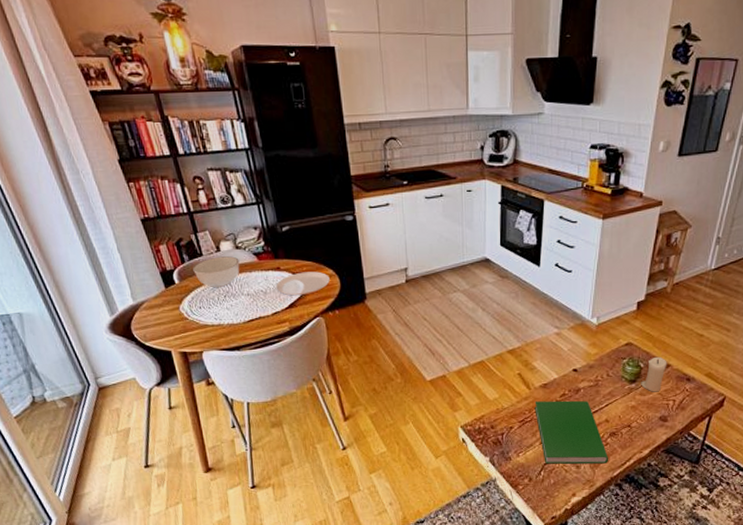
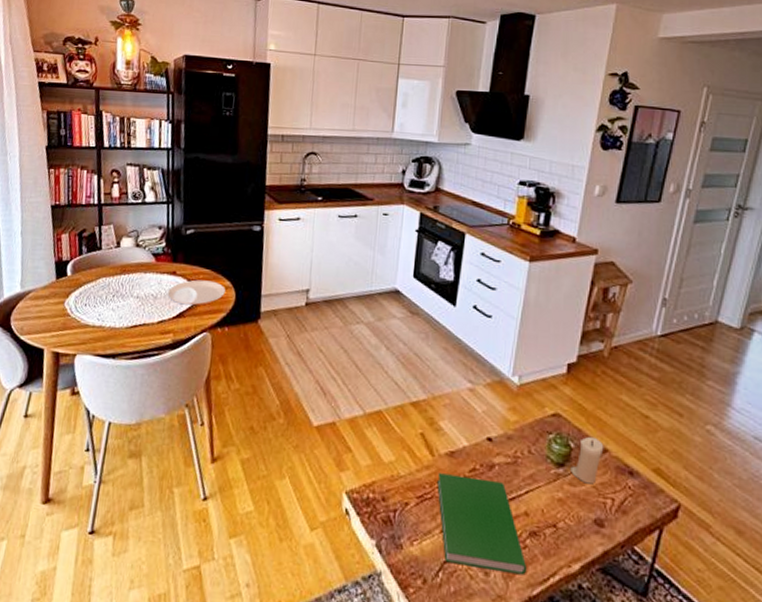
bowl: present [193,256,240,288] -> none [88,252,137,286]

